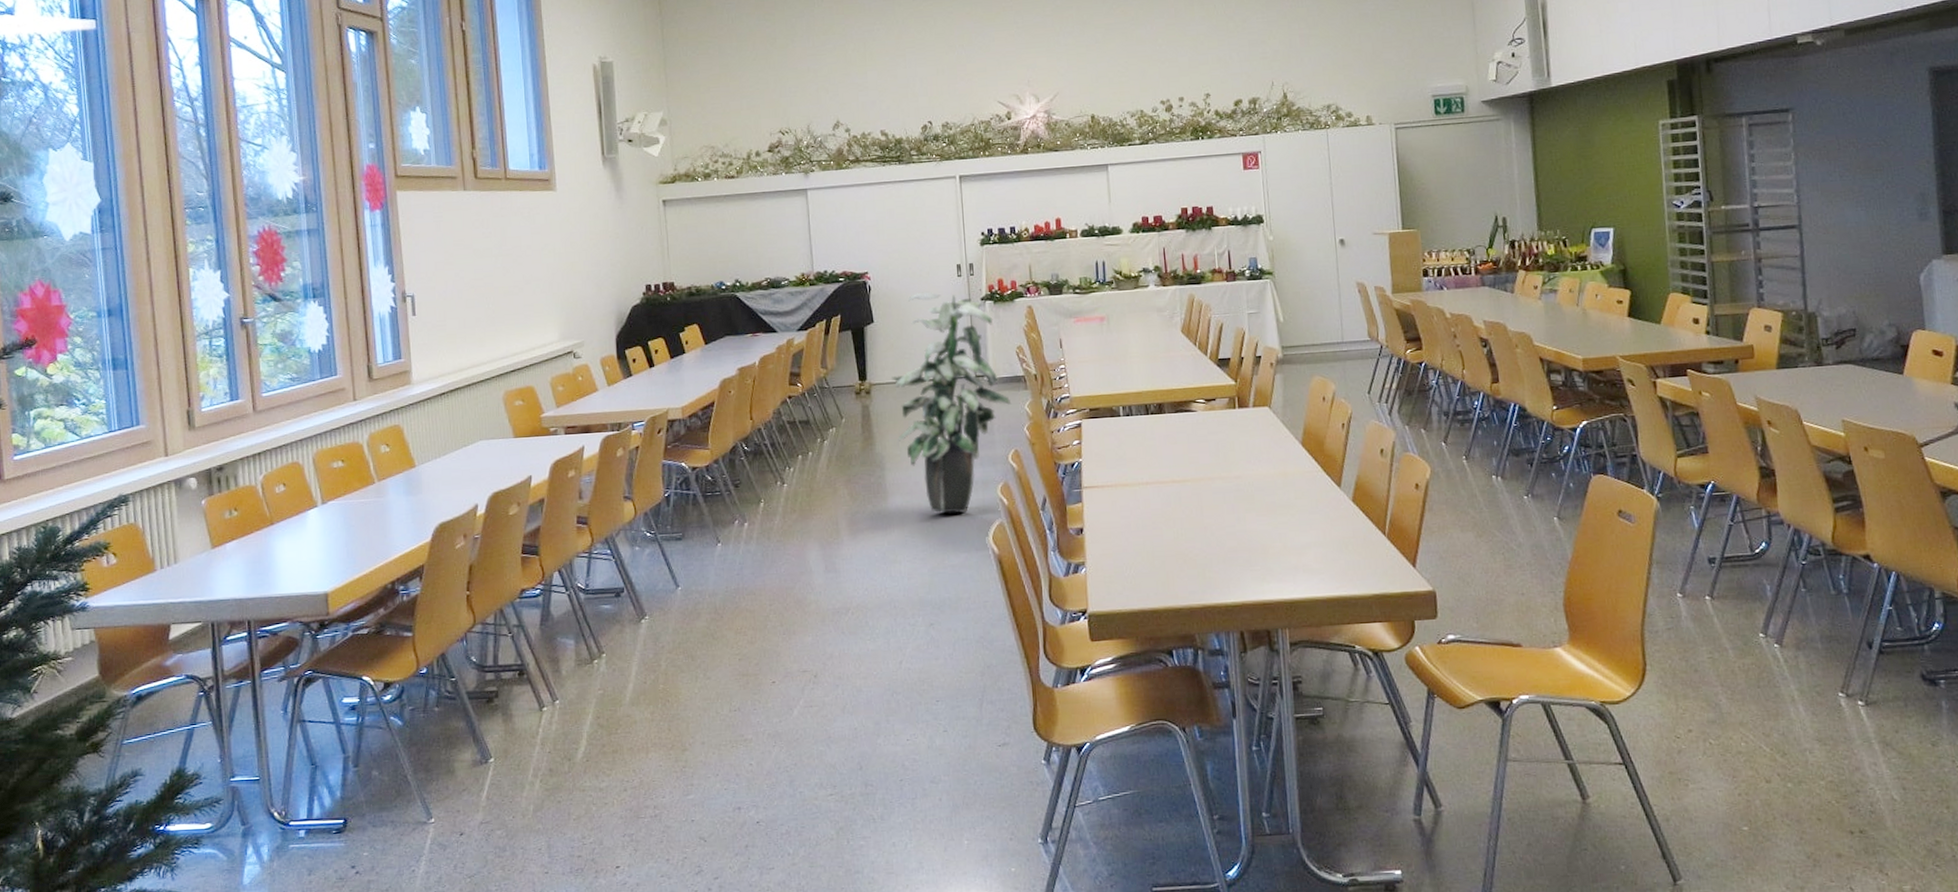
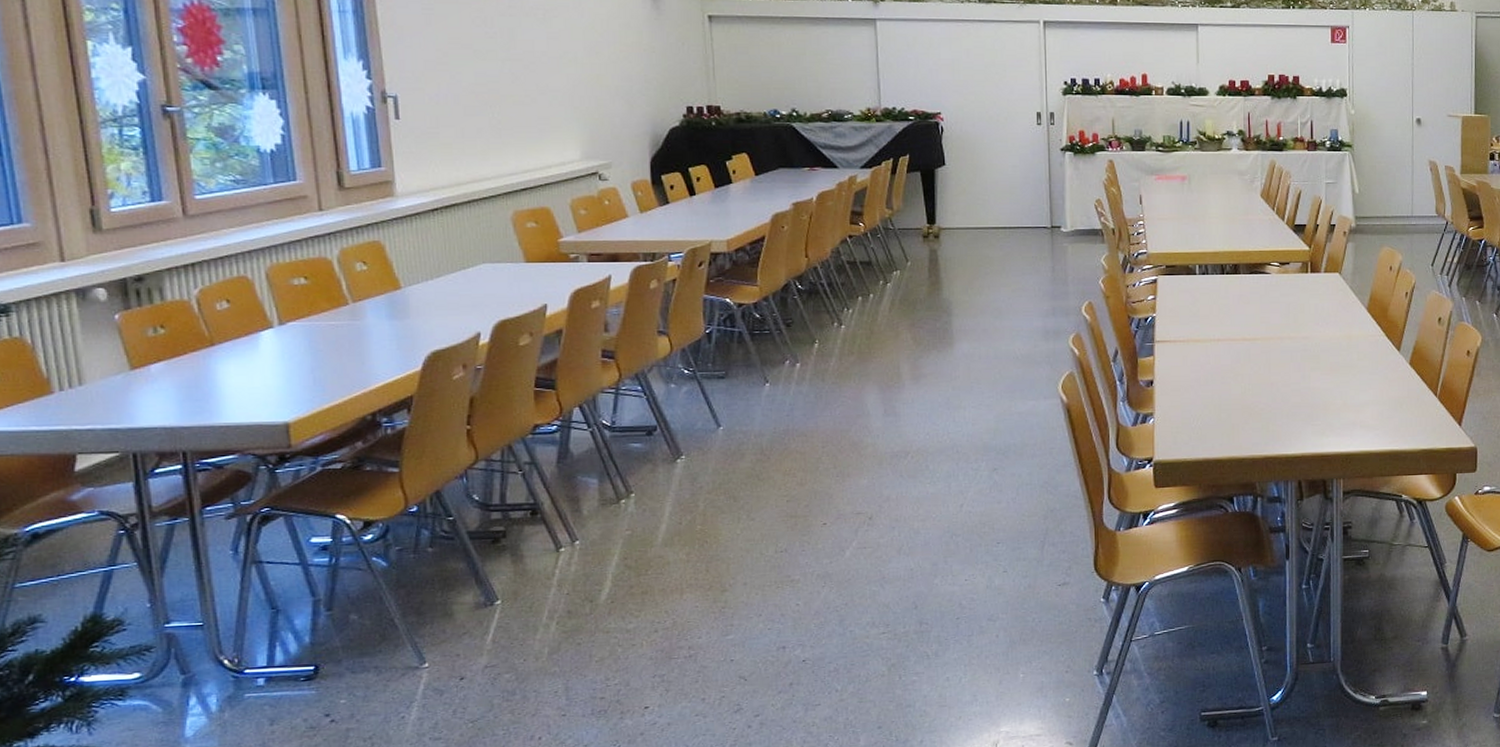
indoor plant: present [890,292,1012,514] -> none [961,137,1088,361]

